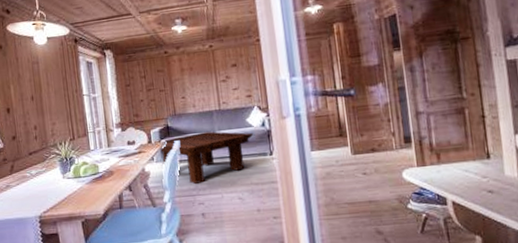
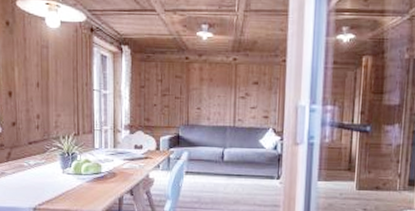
coffee table: present [154,131,254,185] -> none [163,146,264,198]

